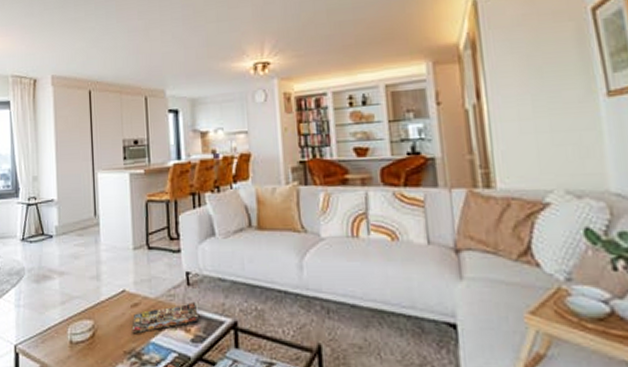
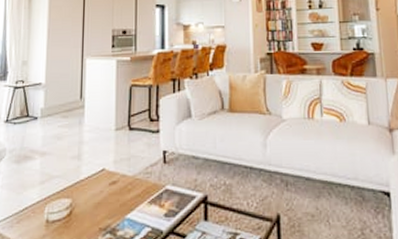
magazine: present [132,303,199,334] -> none [108,179,172,211]

